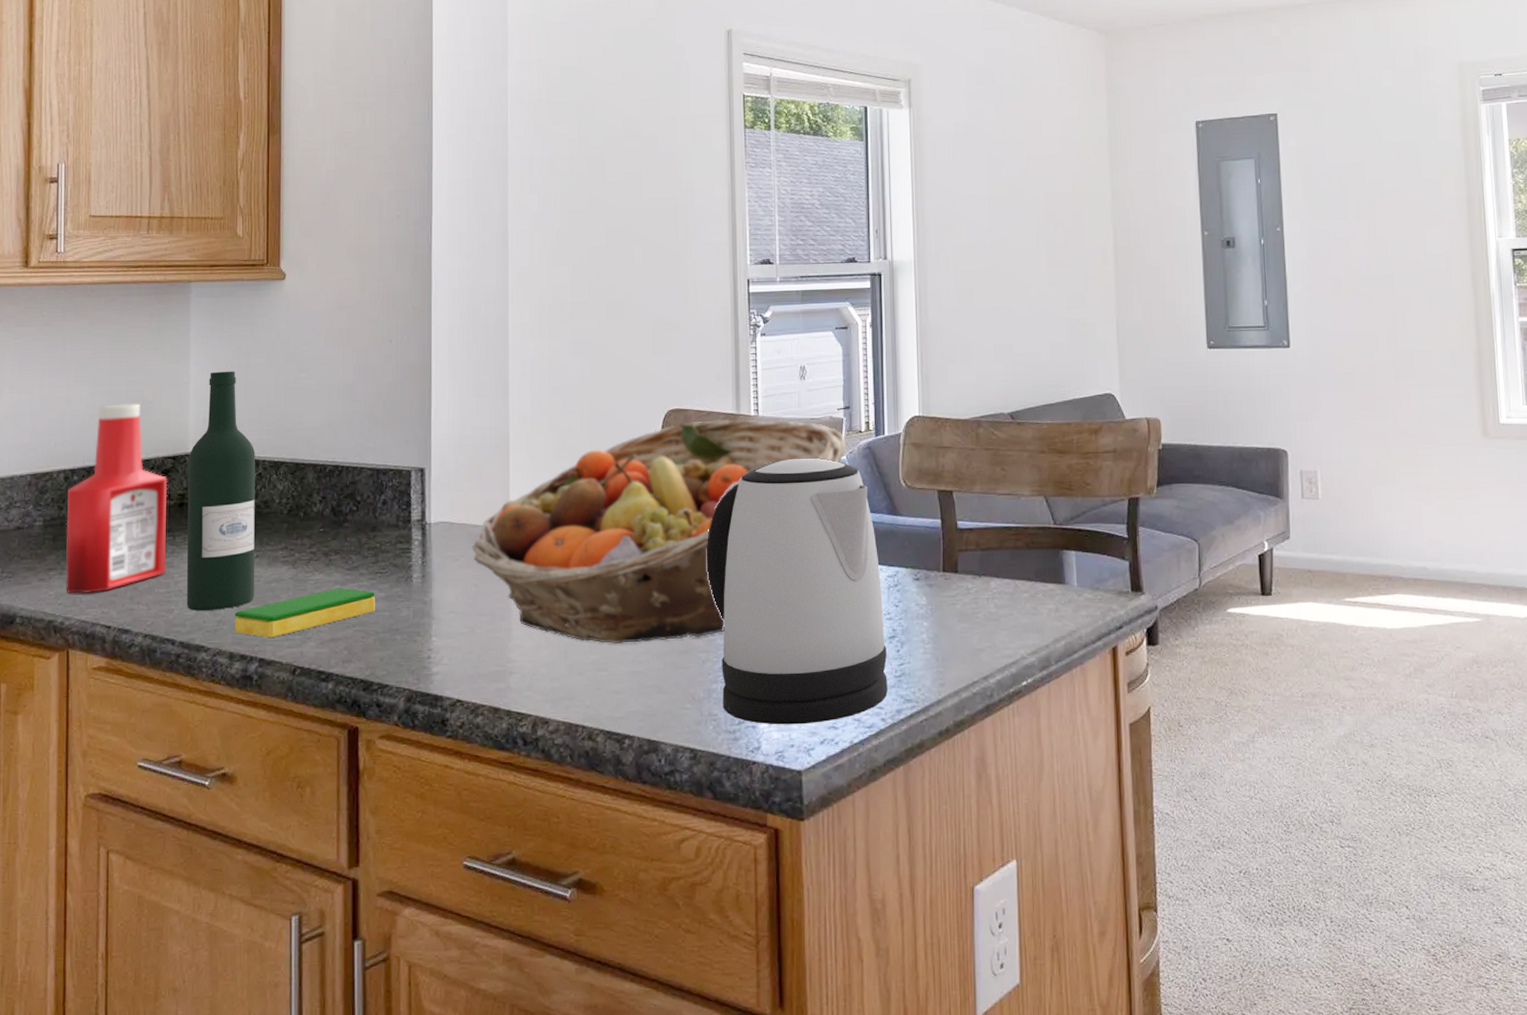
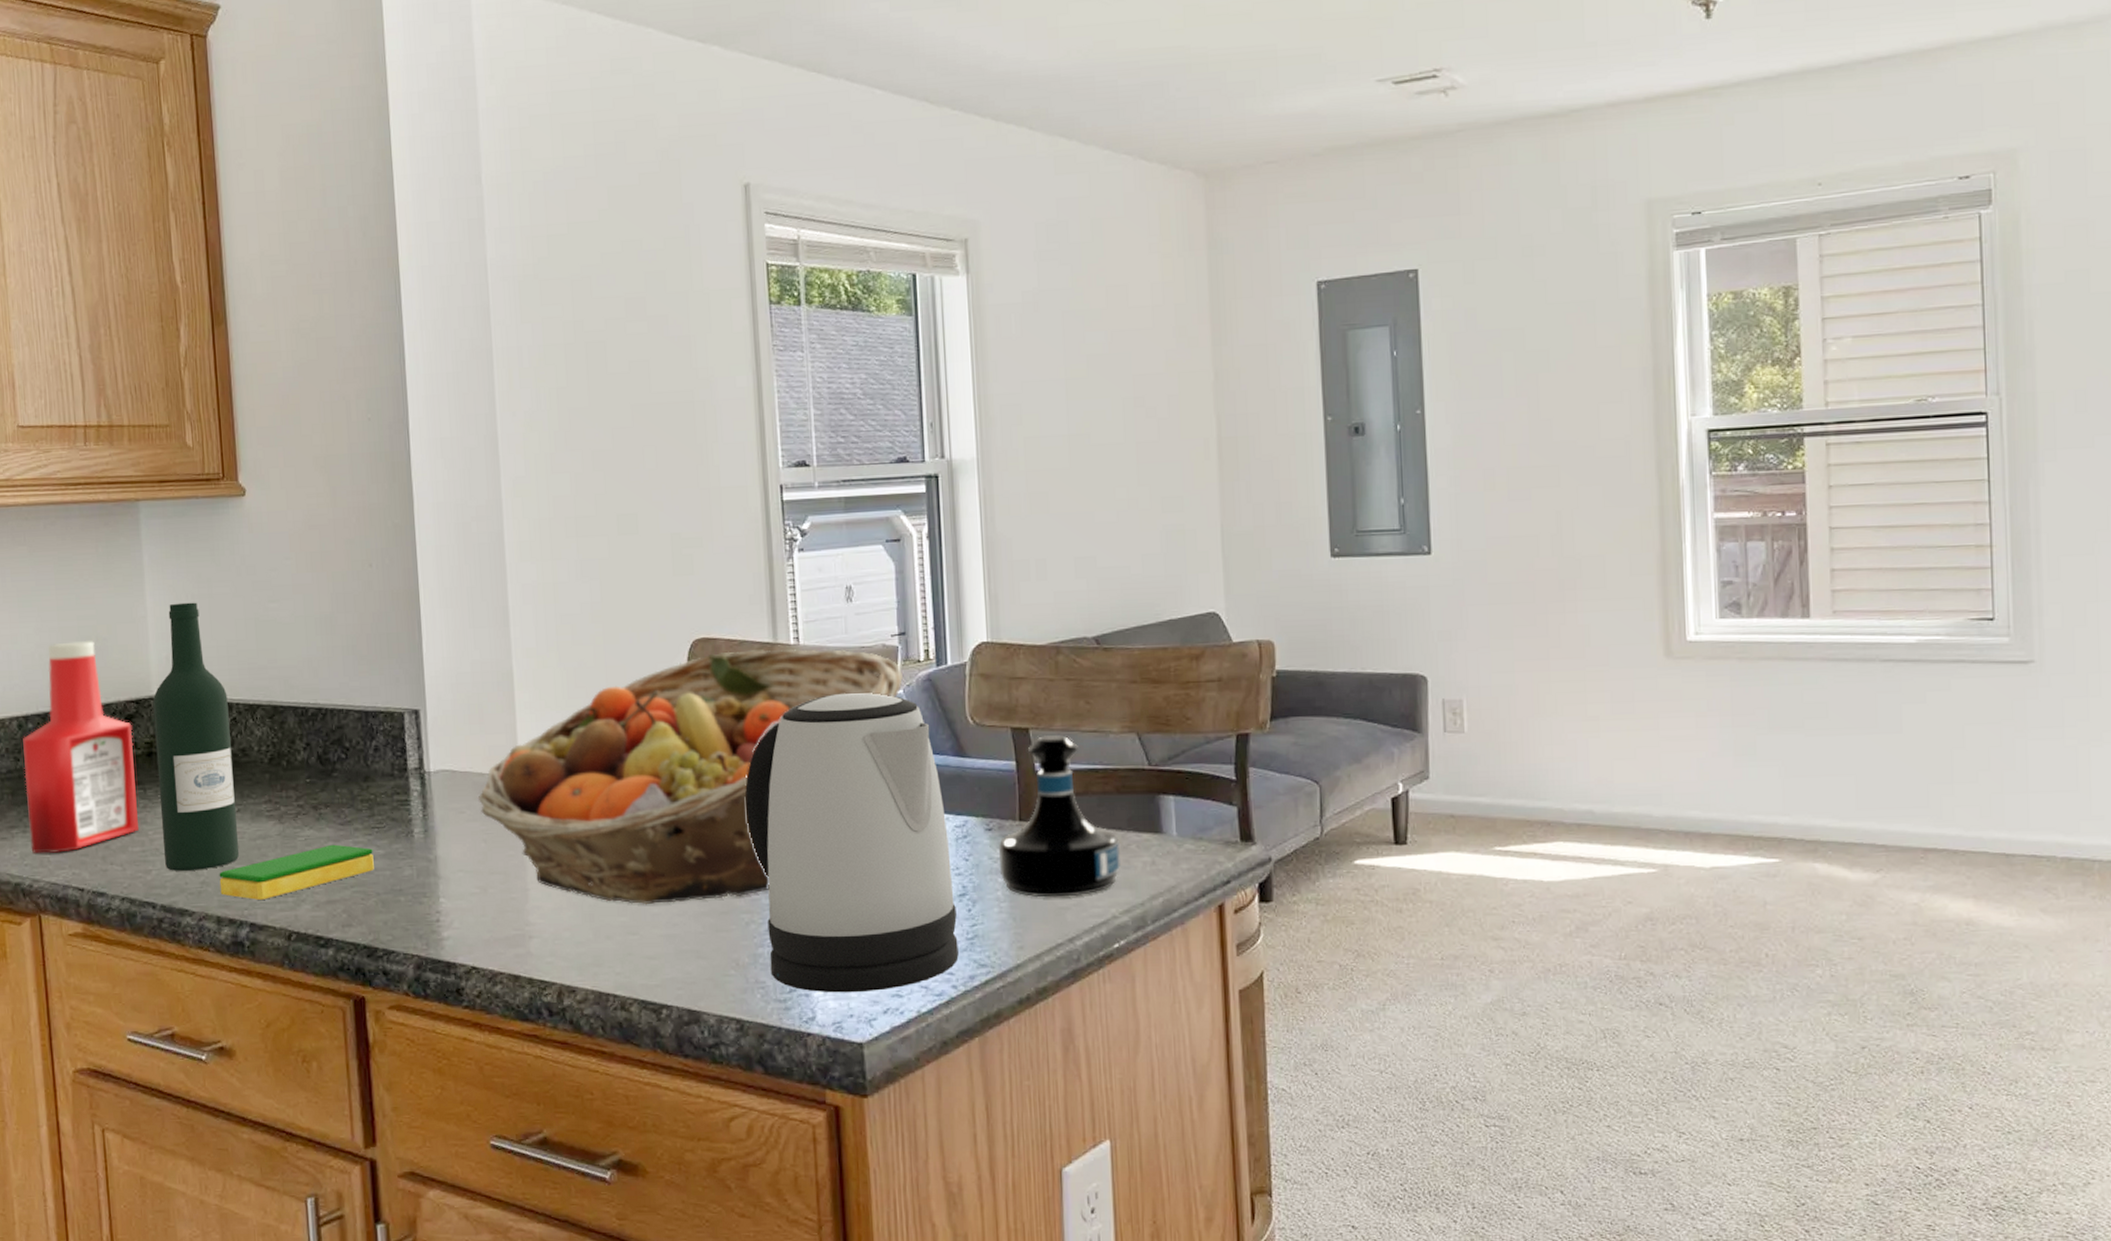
tequila bottle: none [925,497,1029,640] -> present [999,735,1120,898]

